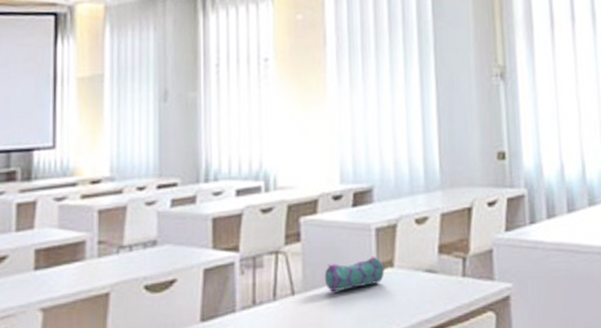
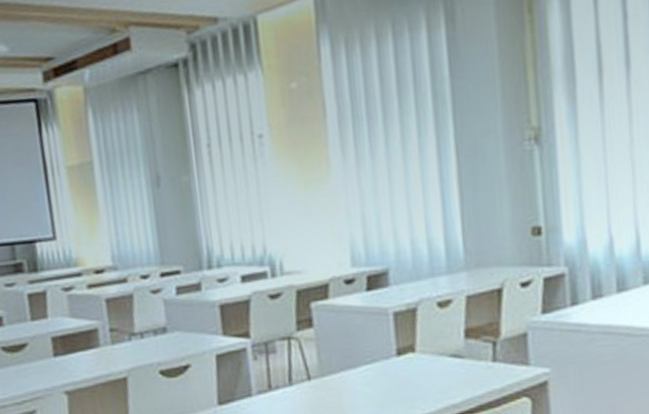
pencil case: present [324,256,385,292] -> none [340,341,406,377]

